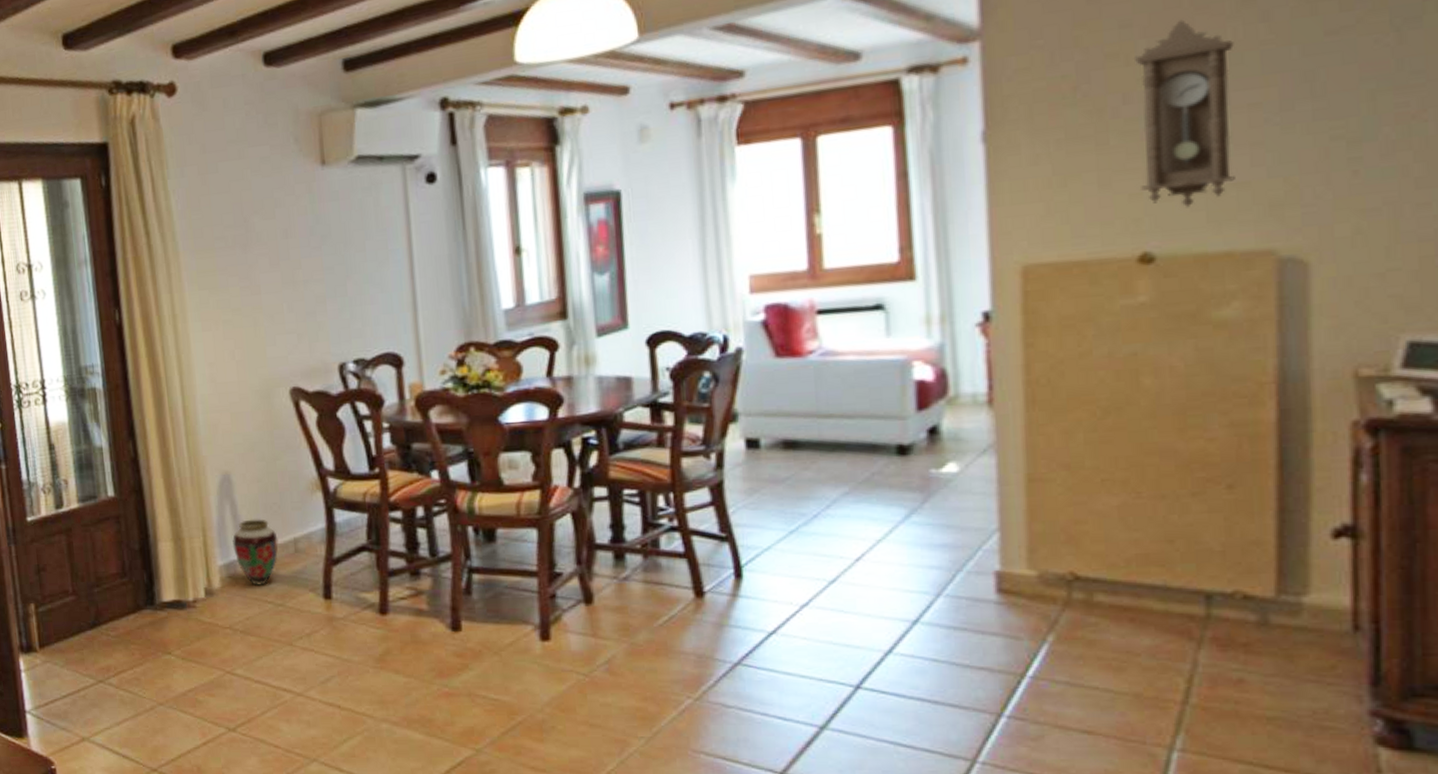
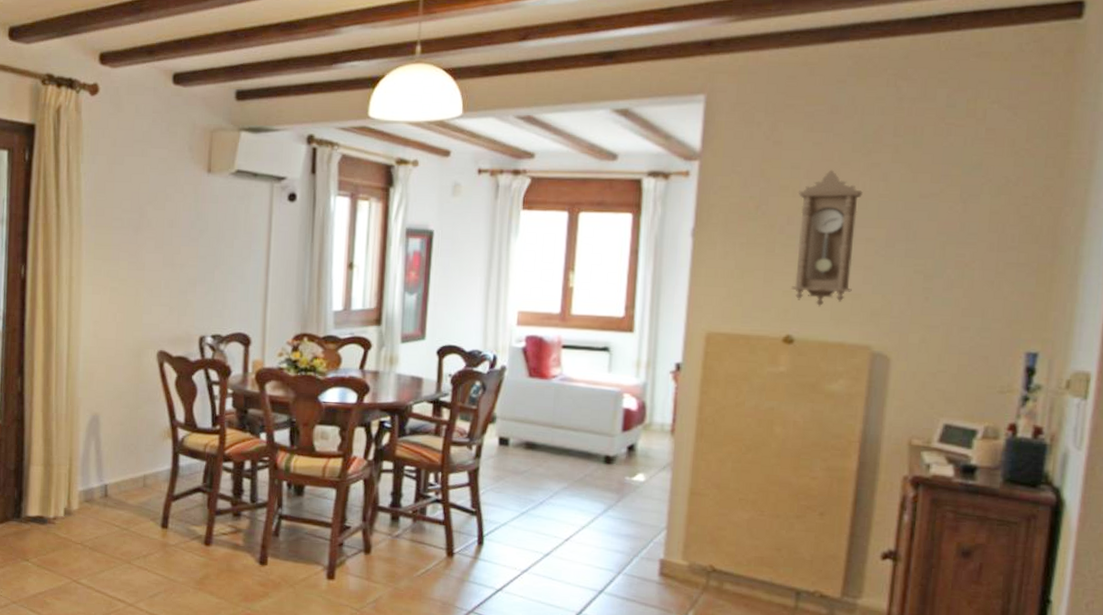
vase: present [232,519,279,586] -> none [93,455,131,511]

